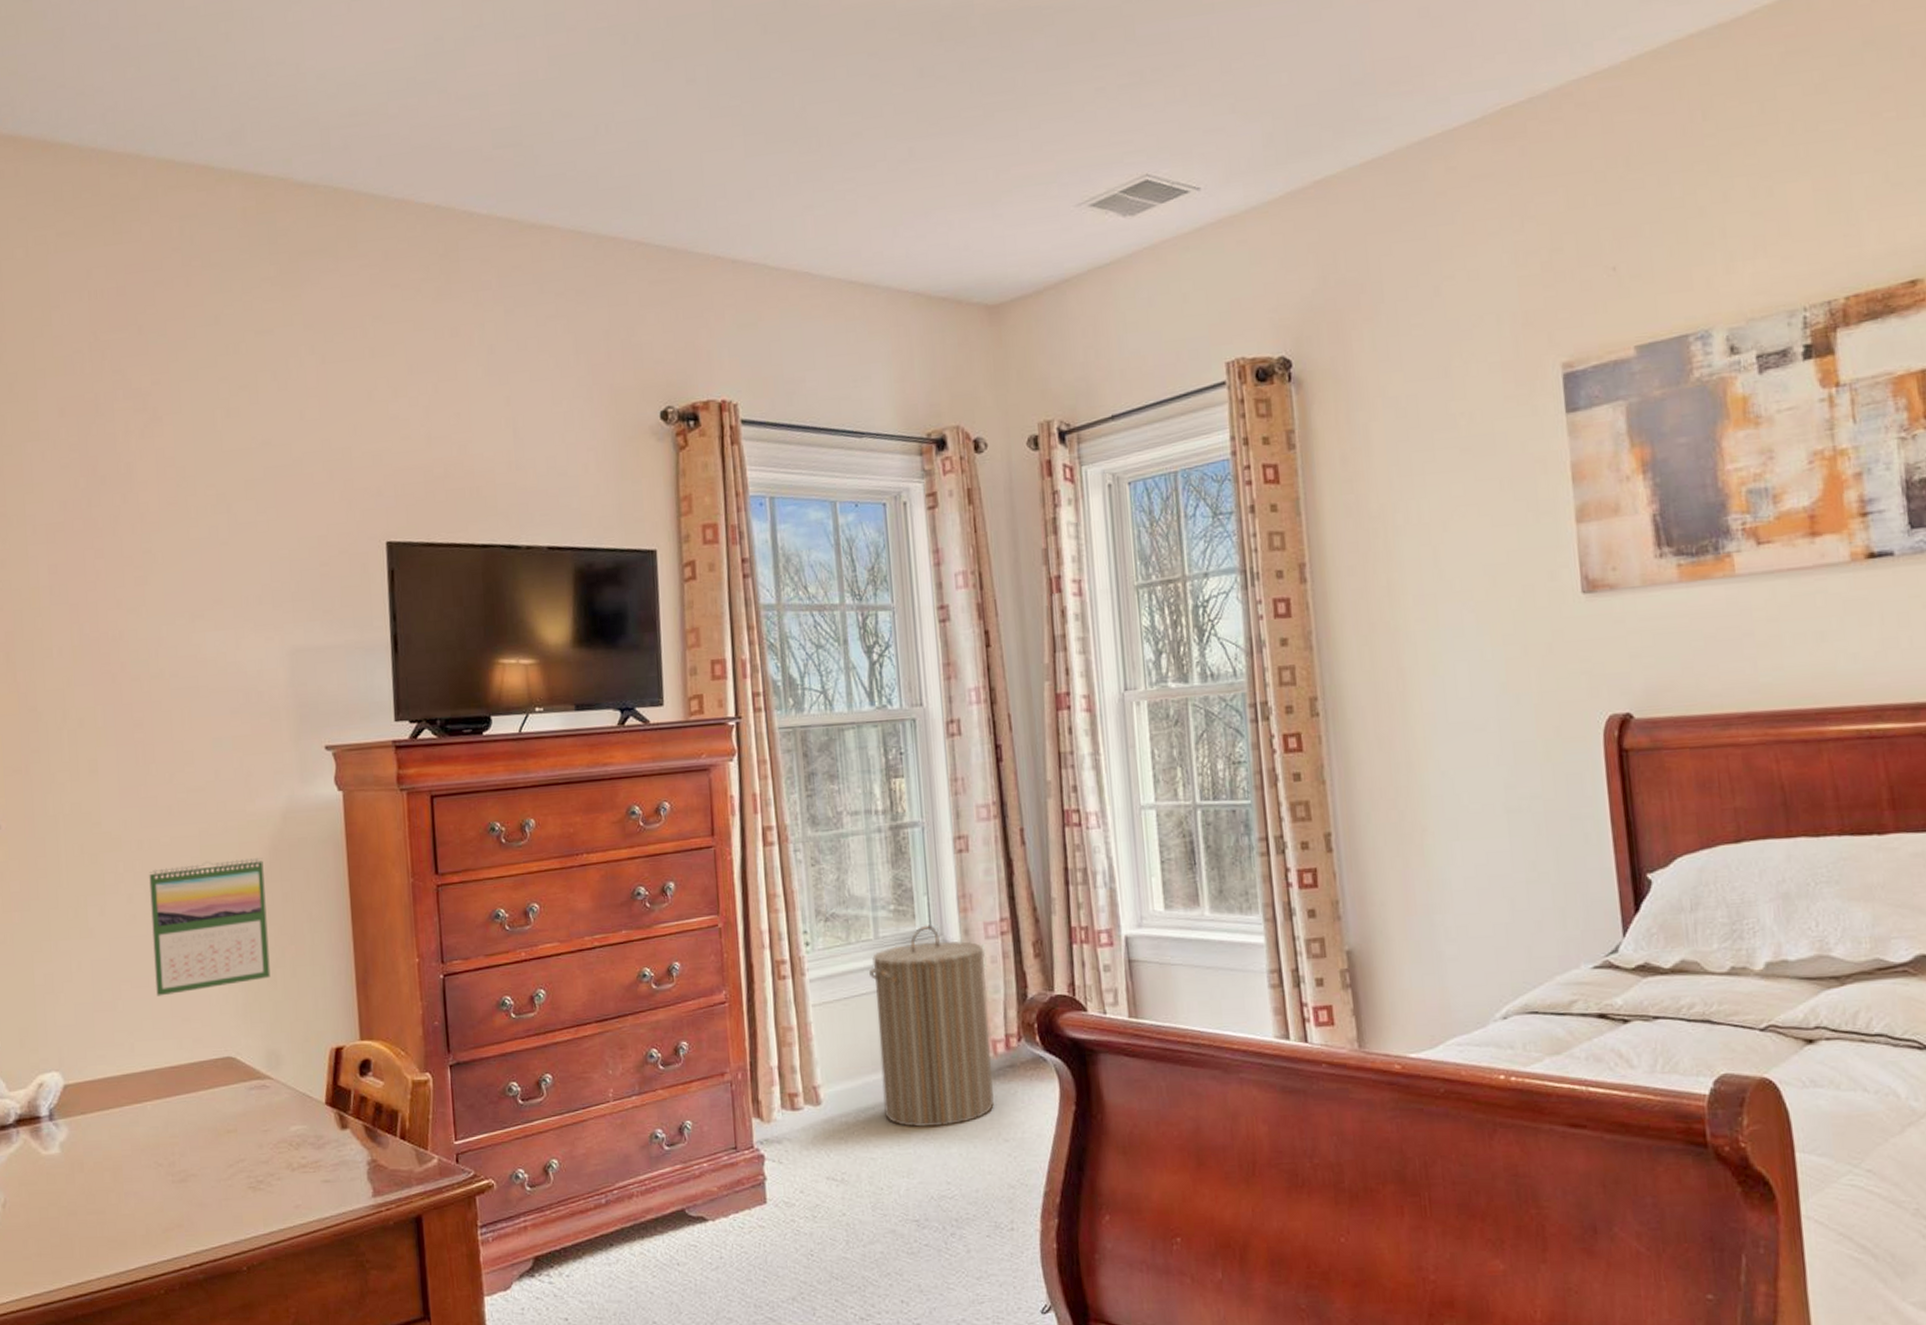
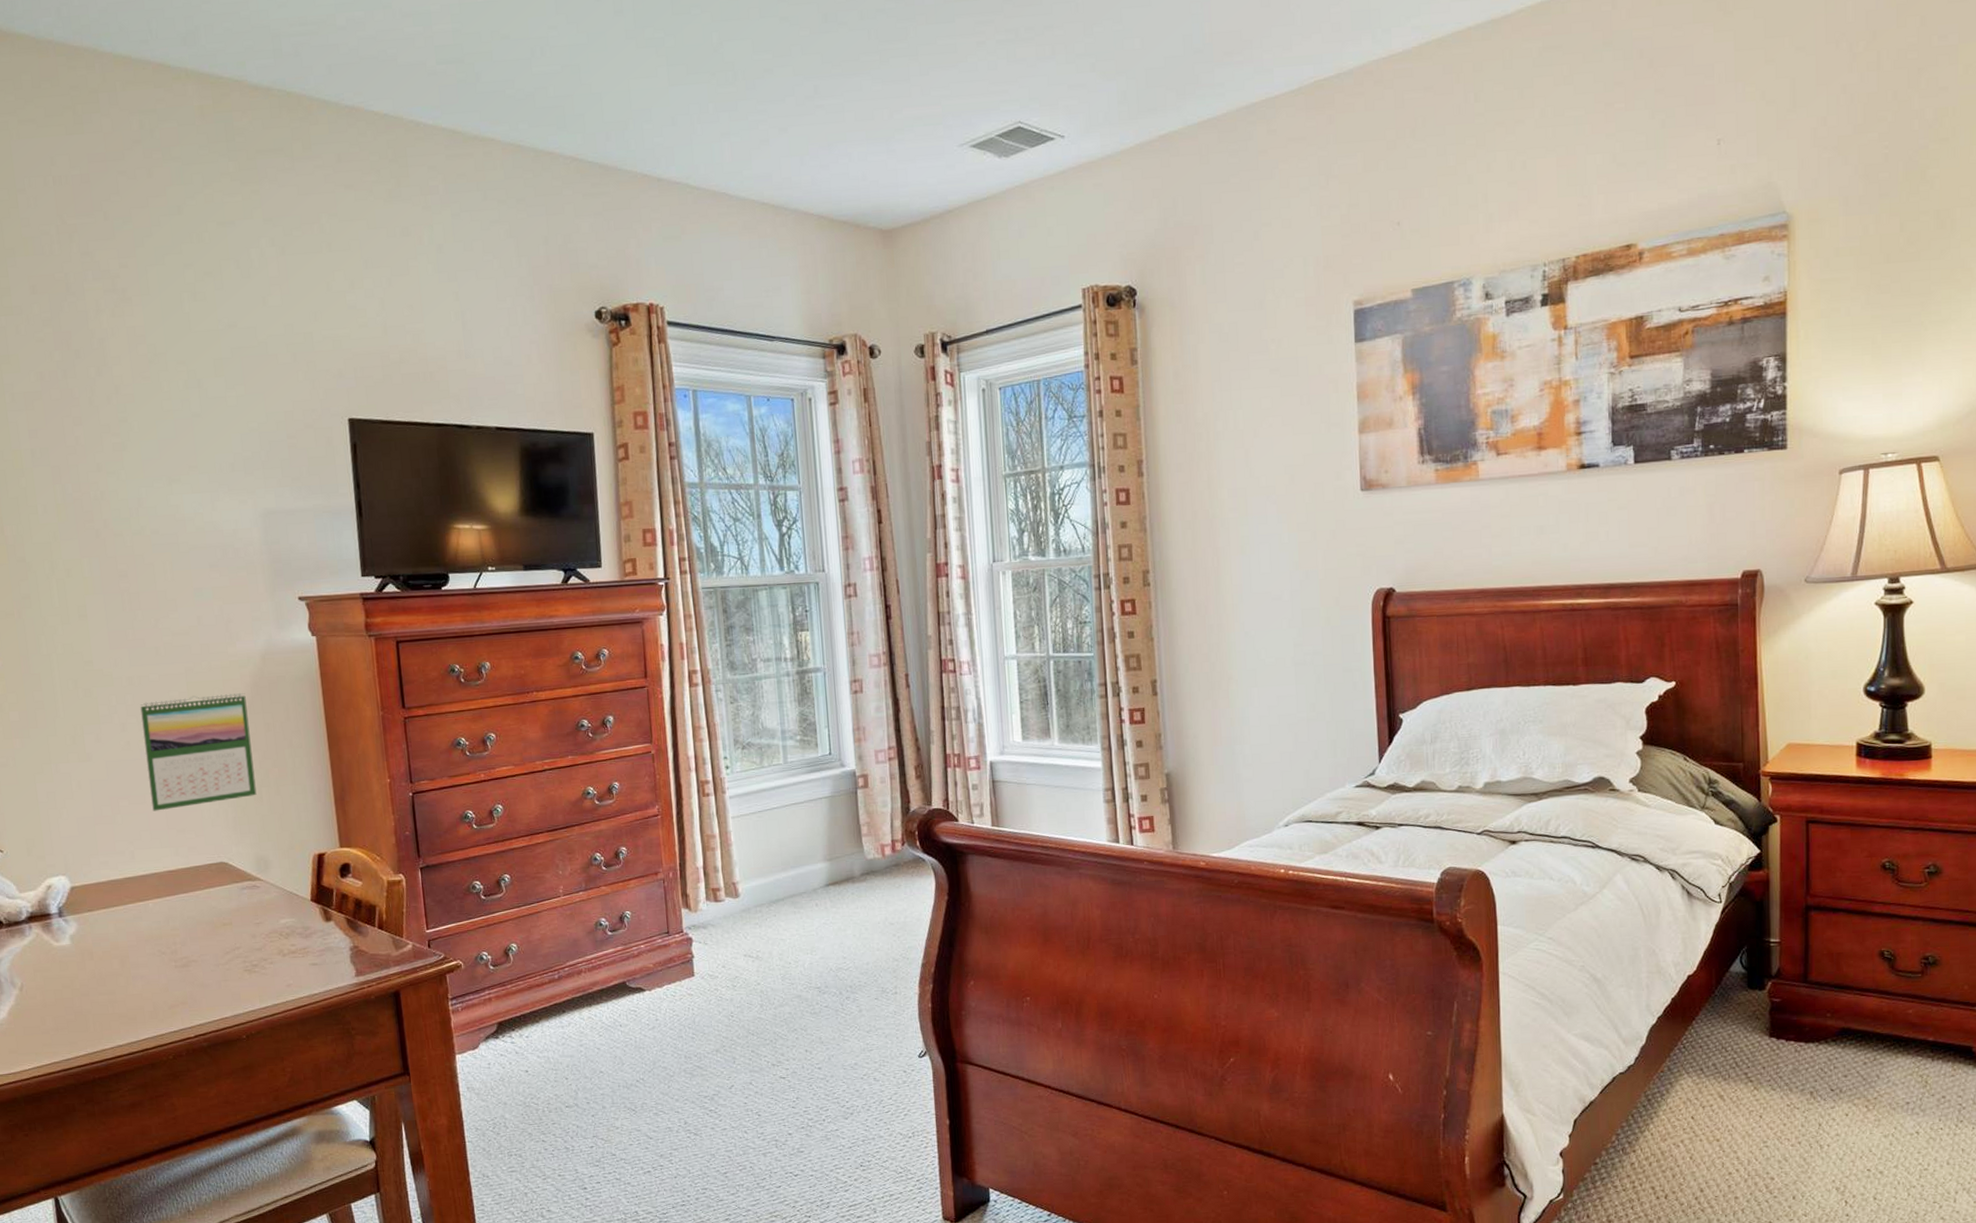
laundry hamper: present [869,925,994,1127] -> none [779,752,882,914]

